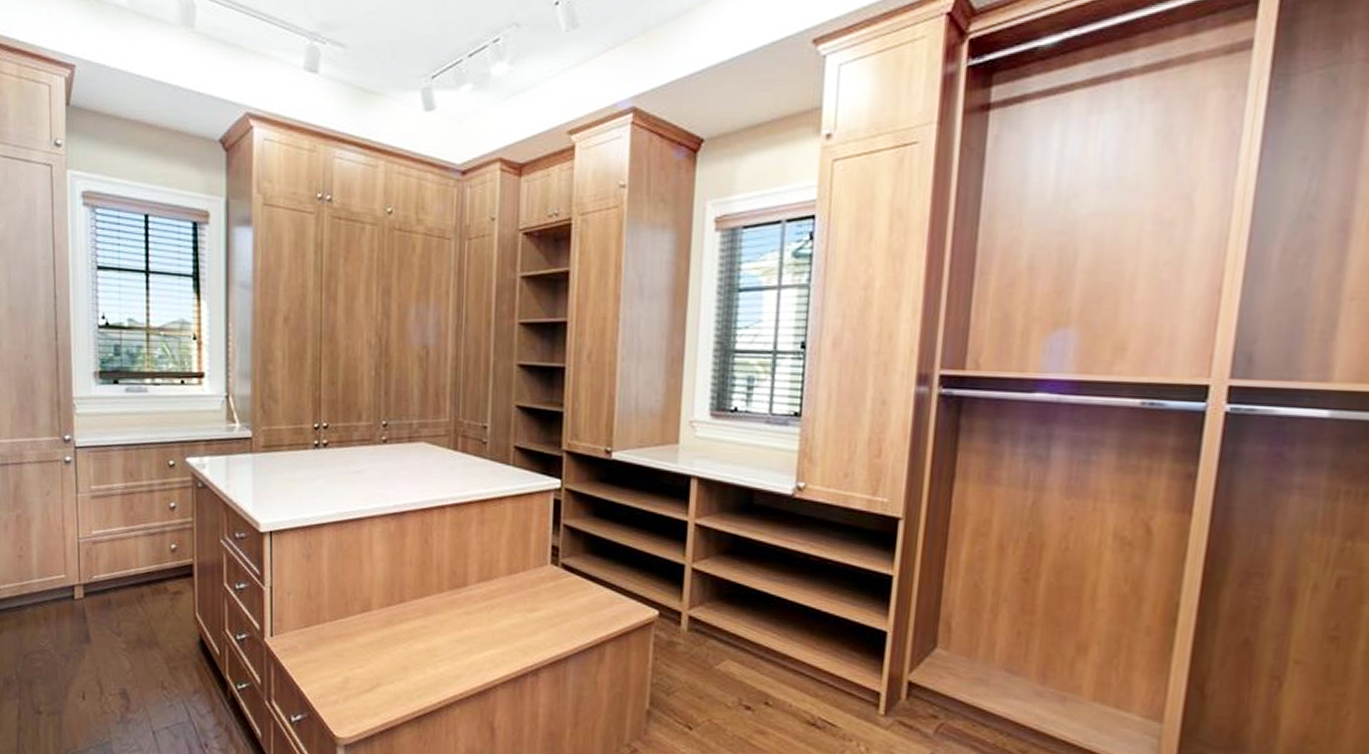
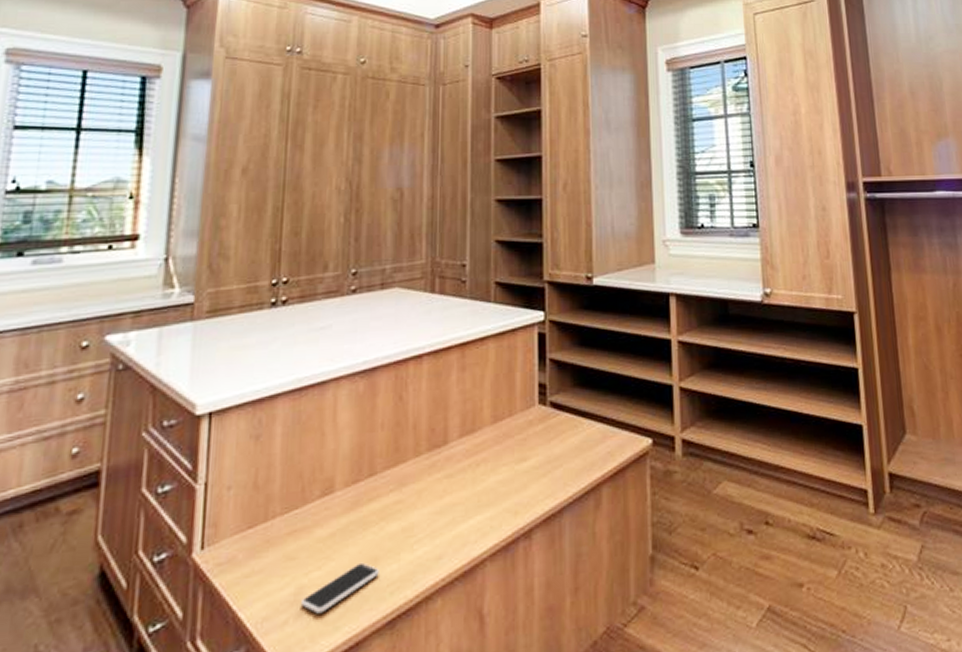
smartphone: none [347,668,409,701] -> present [300,562,379,614]

